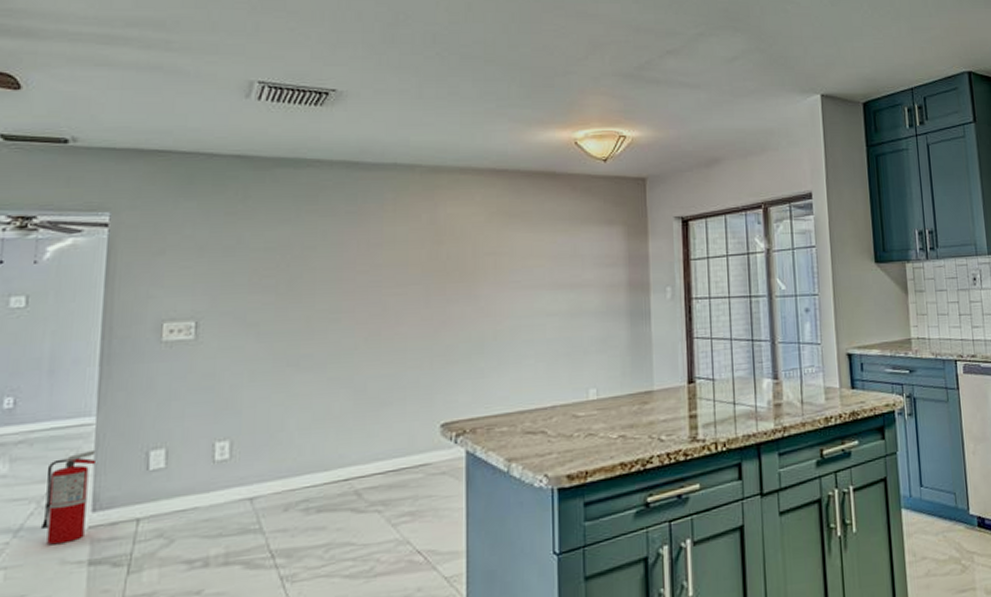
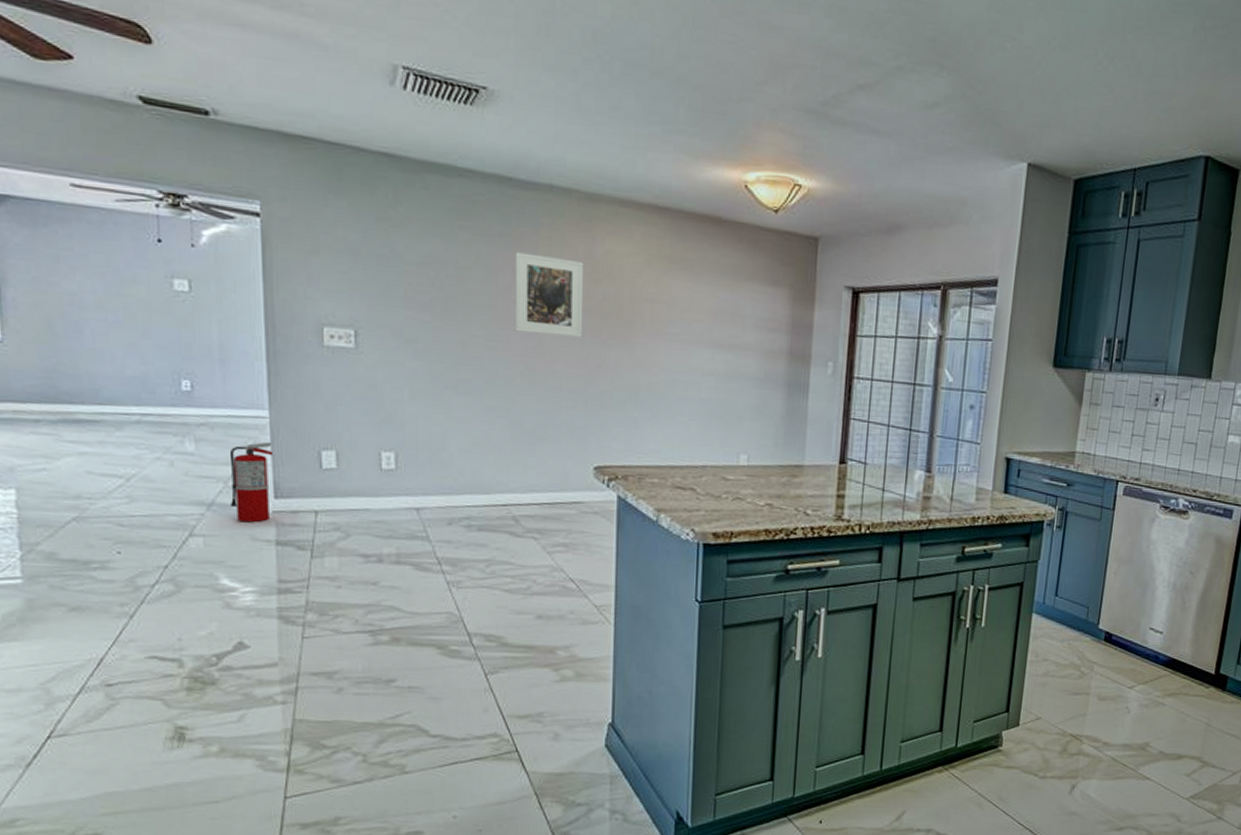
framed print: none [359,226,428,301] -> present [514,252,584,337]

